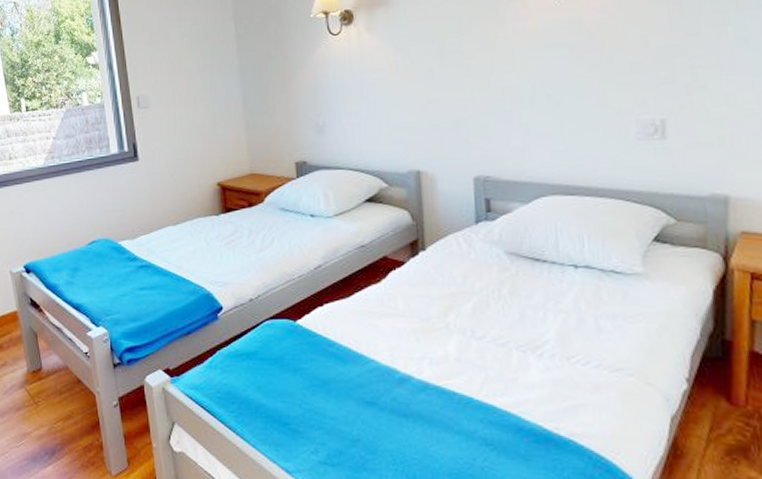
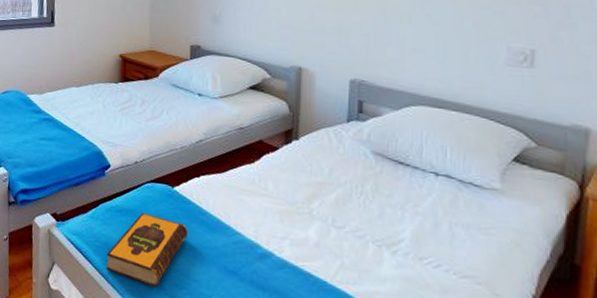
hardback book: none [231,354,319,432] -> present [106,212,189,287]

